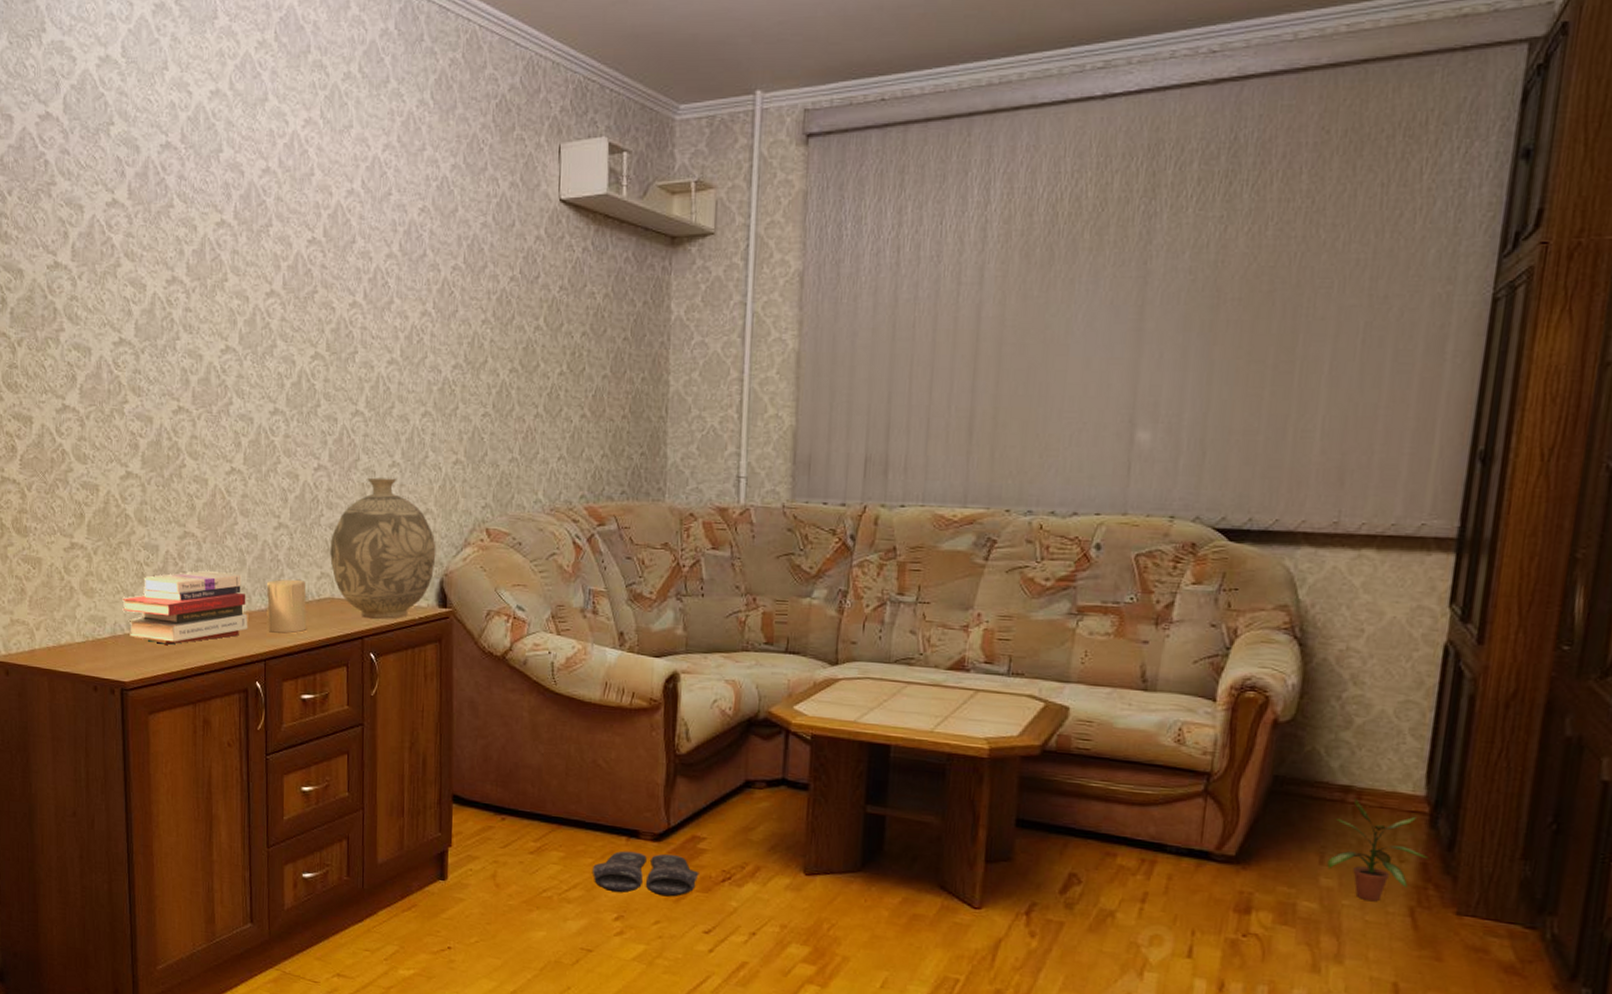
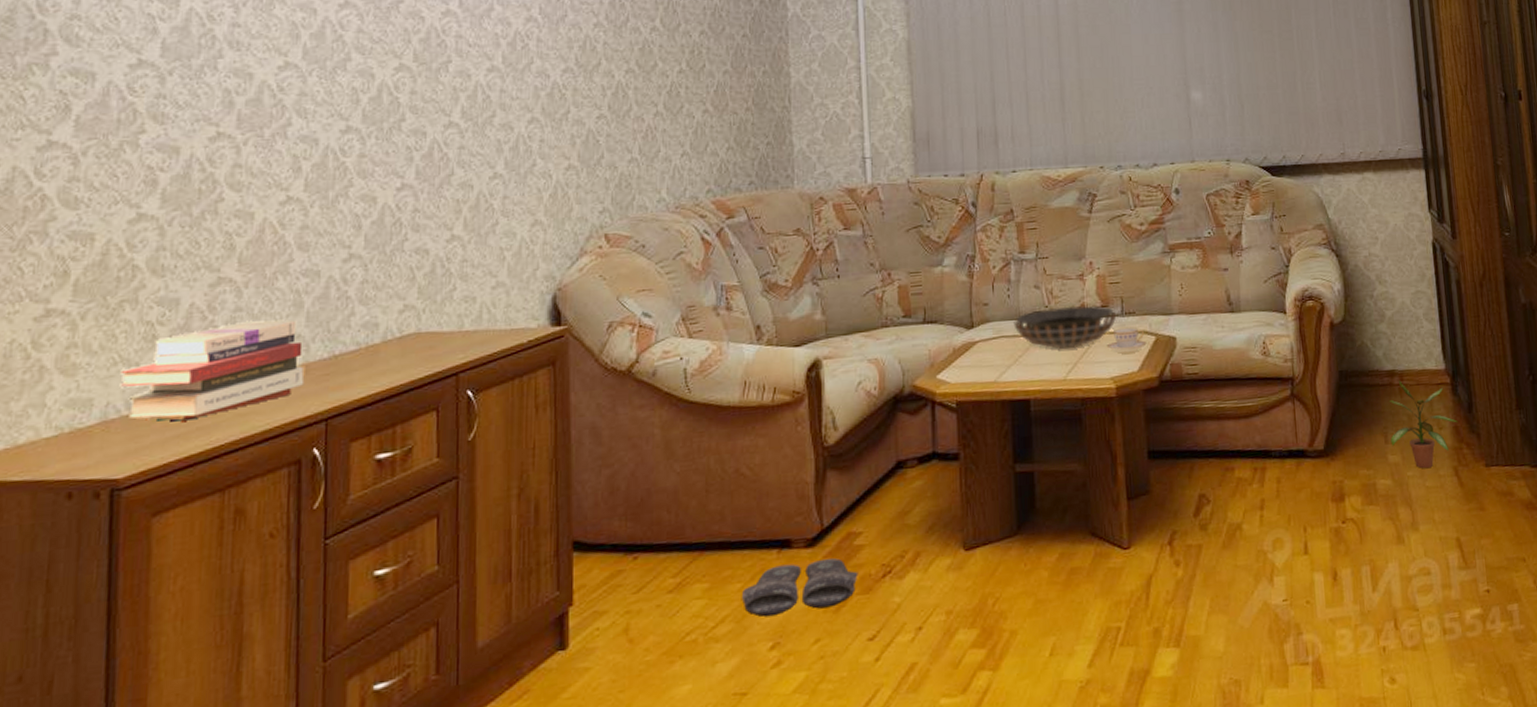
candle: present [267,579,307,634] -> none [331,316,385,385]
decorative vase: present [330,477,436,619] -> none [416,190,547,350]
decorative bowl: none [882,656,1002,701] -> present [1013,305,1117,350]
teacup: none [984,688,1033,716] -> present [1106,327,1147,354]

